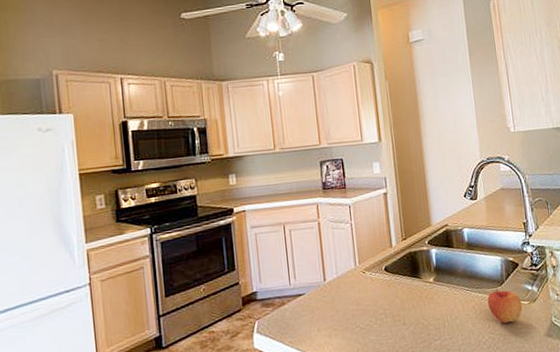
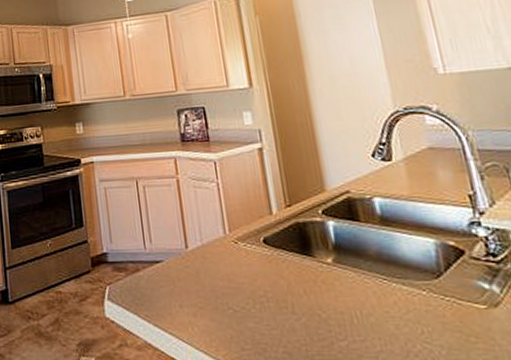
apple: present [487,289,523,324] -> none [416,283,477,332]

